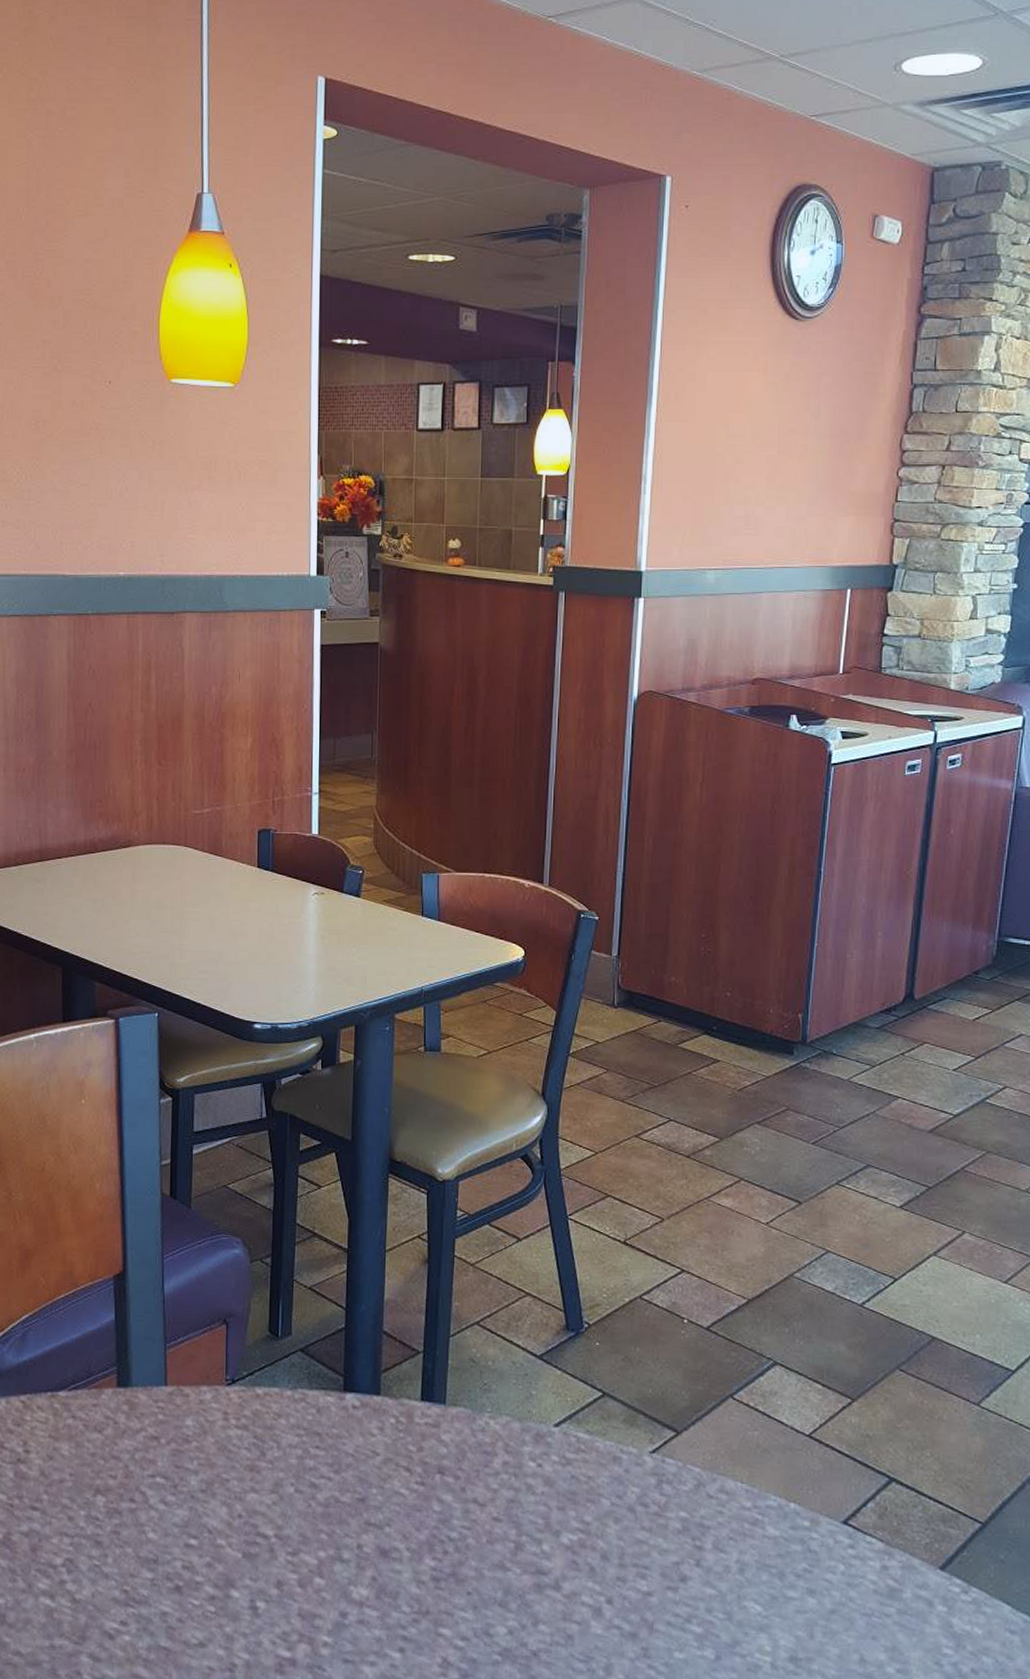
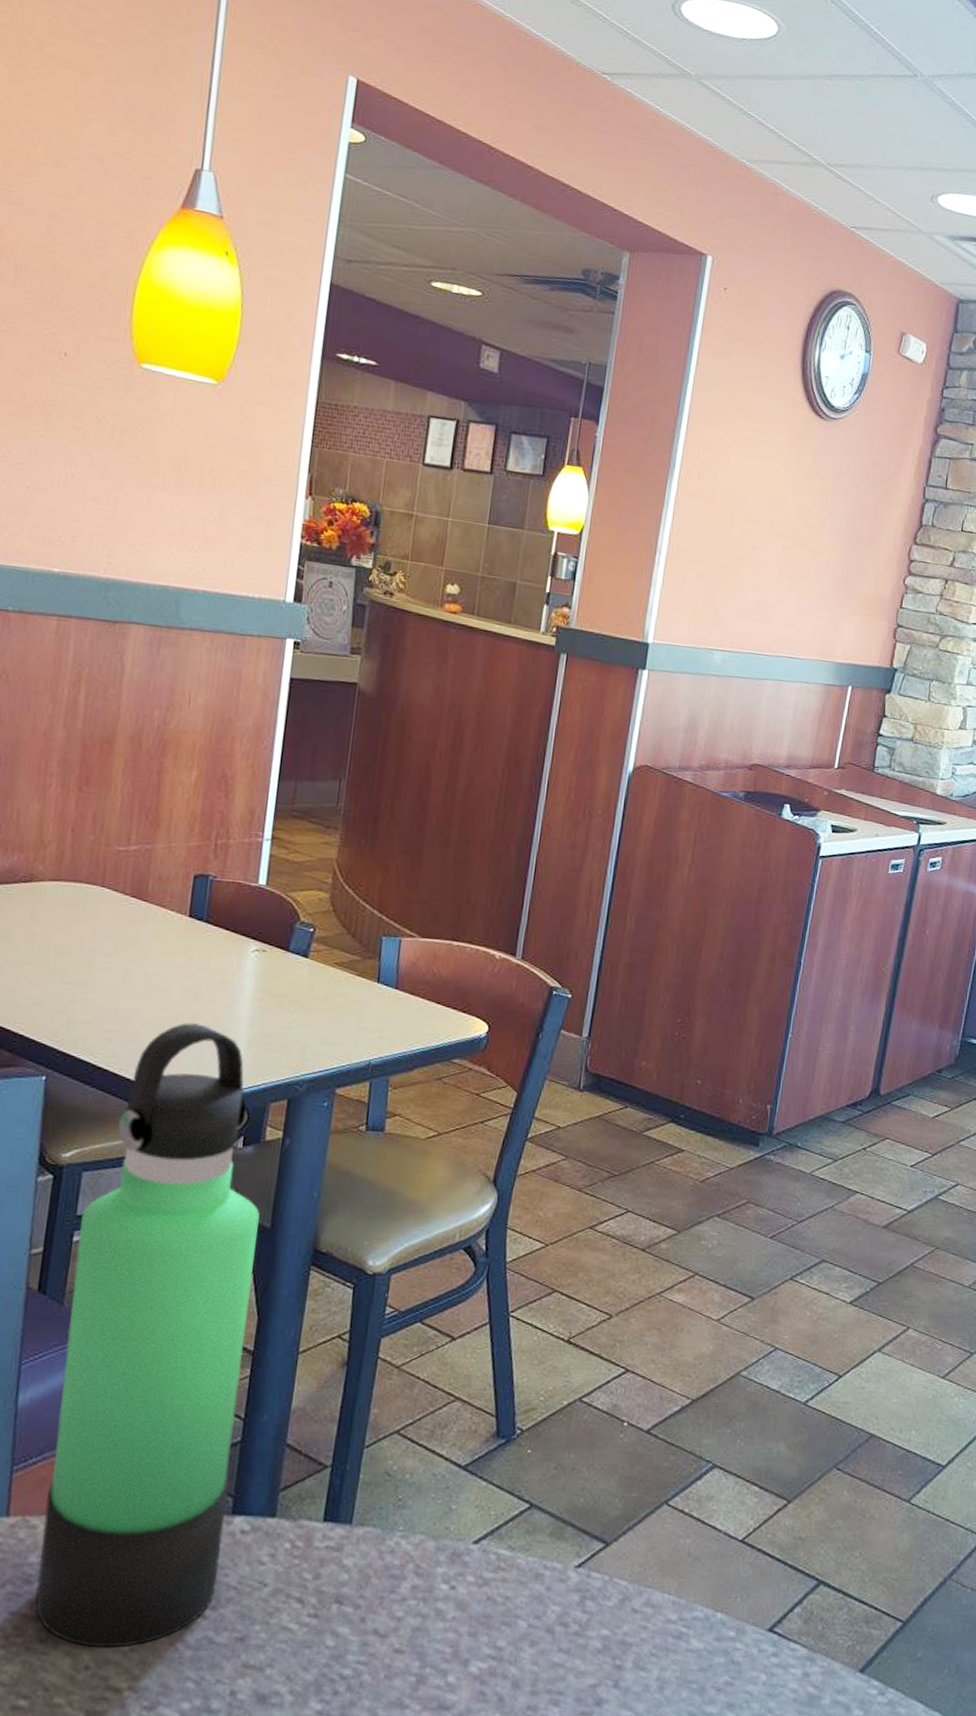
thermos bottle: none [193,960,341,1501] -> present [35,1022,260,1648]

